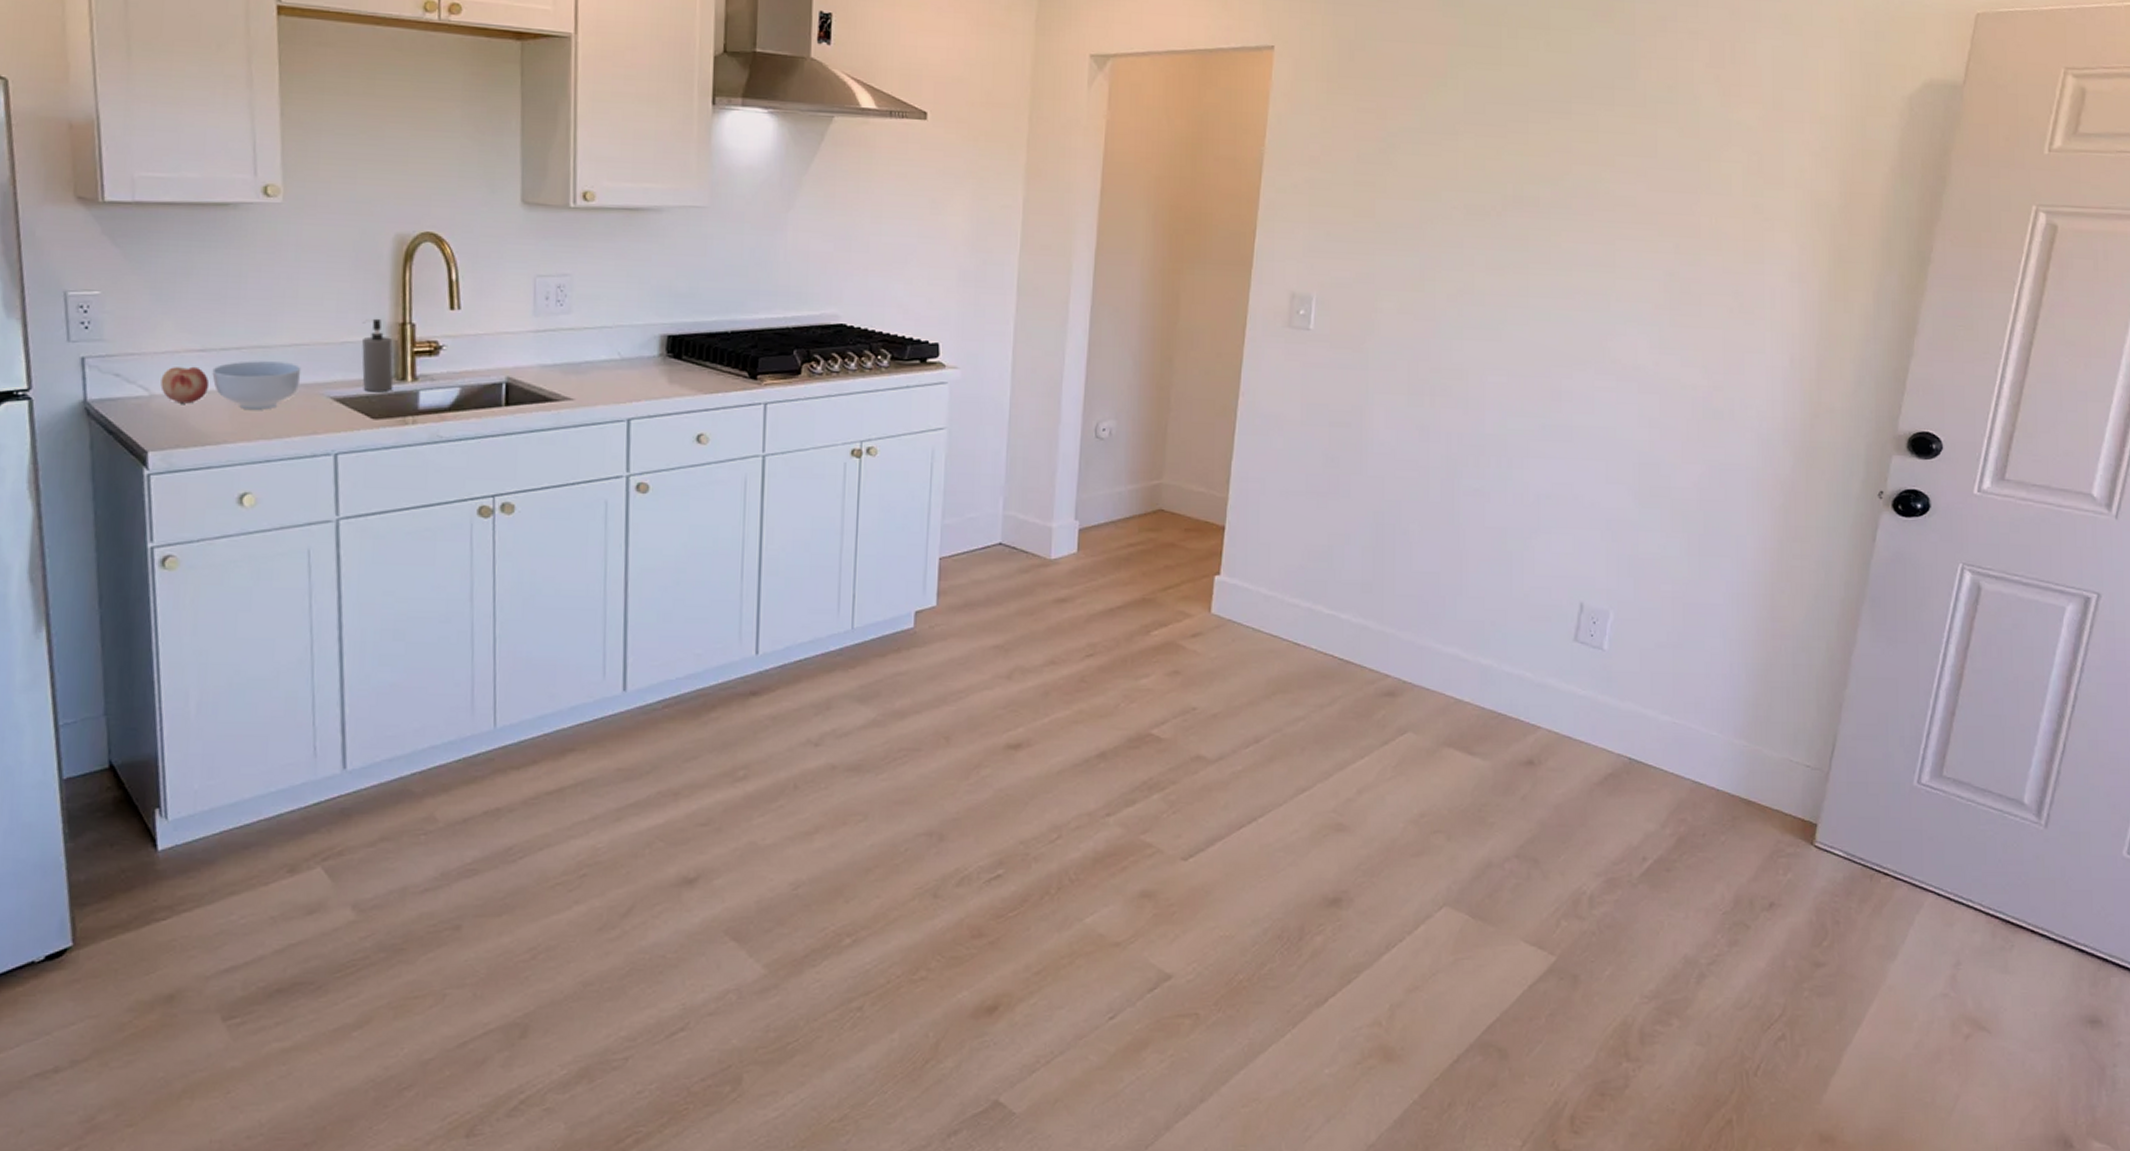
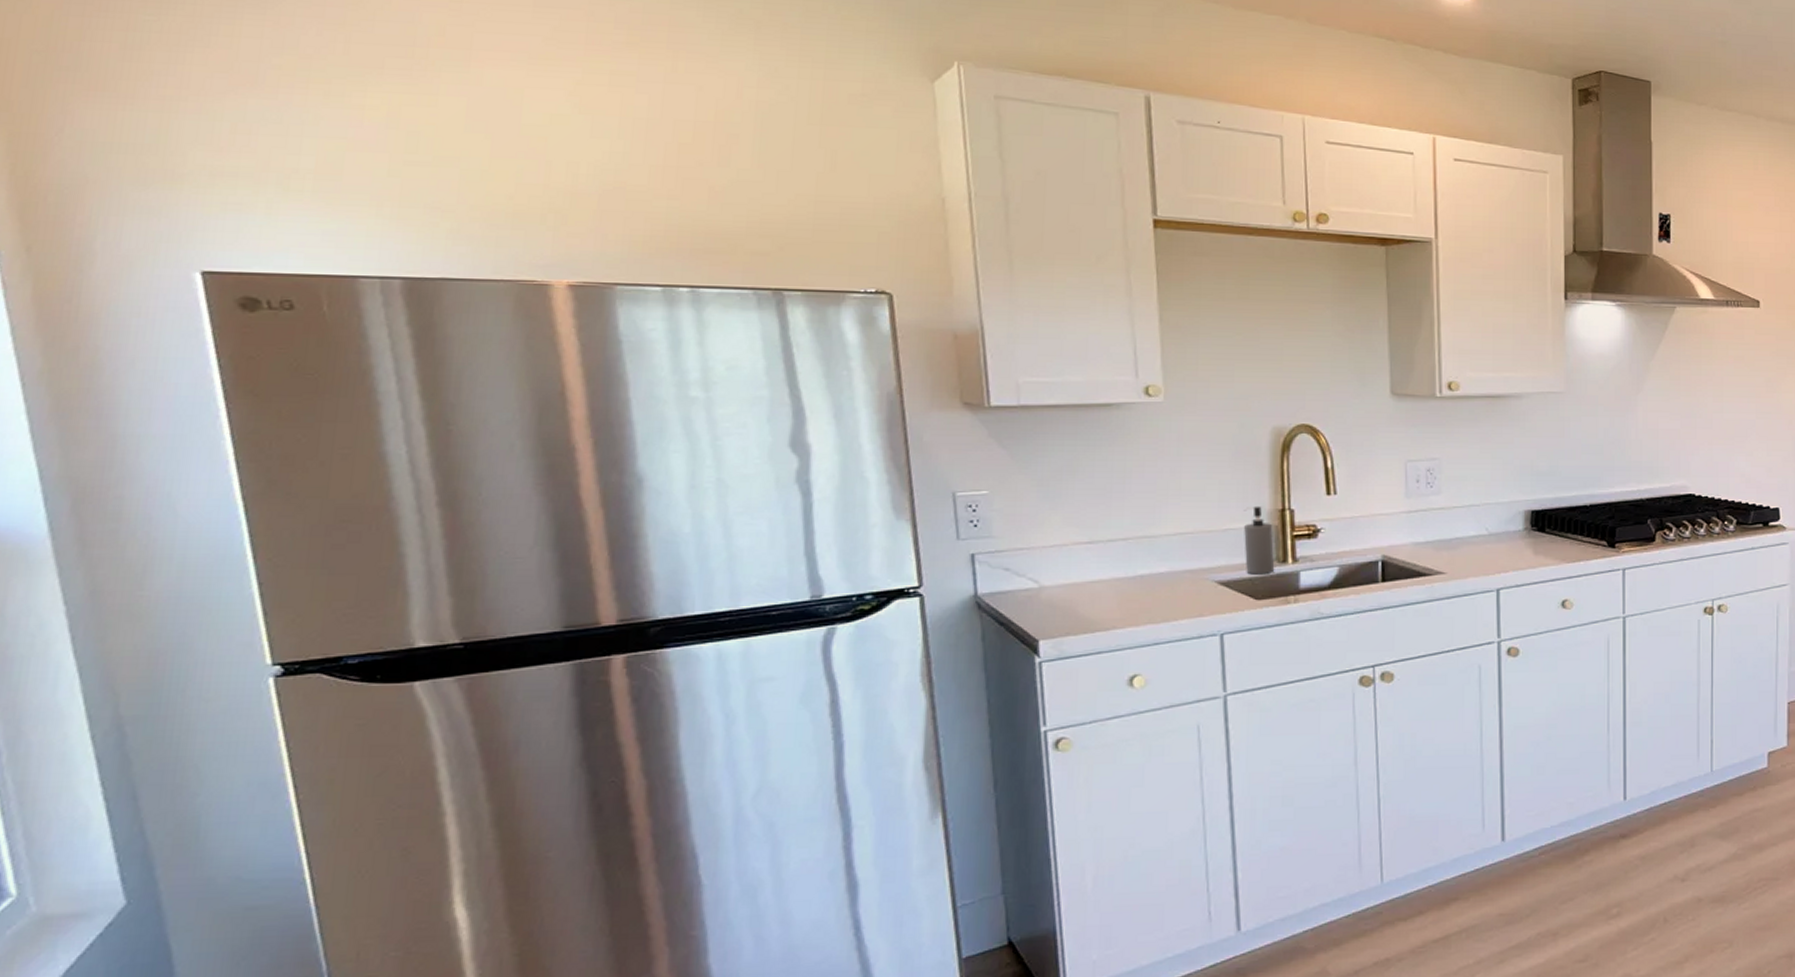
fruit: present [160,366,209,404] -> none [1050,558,1096,593]
bowl: present [212,361,302,410] -> none [1100,550,1186,596]

